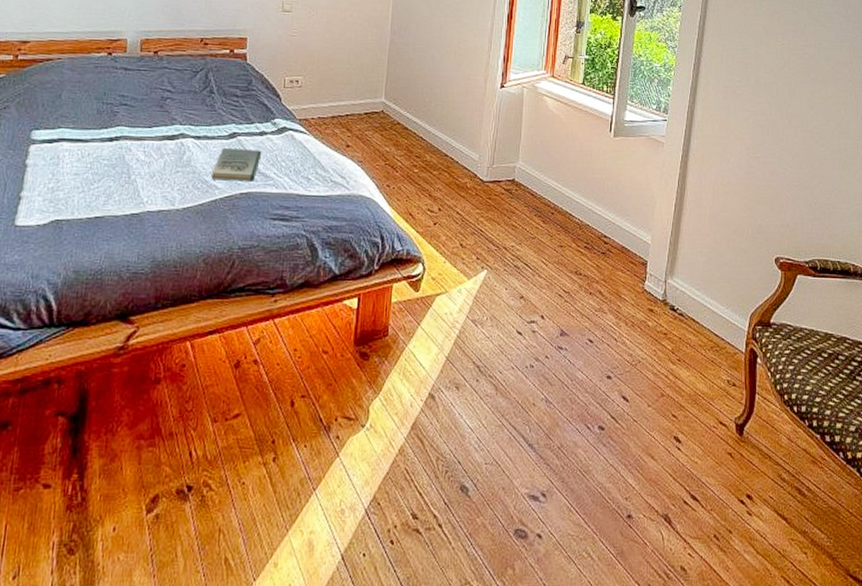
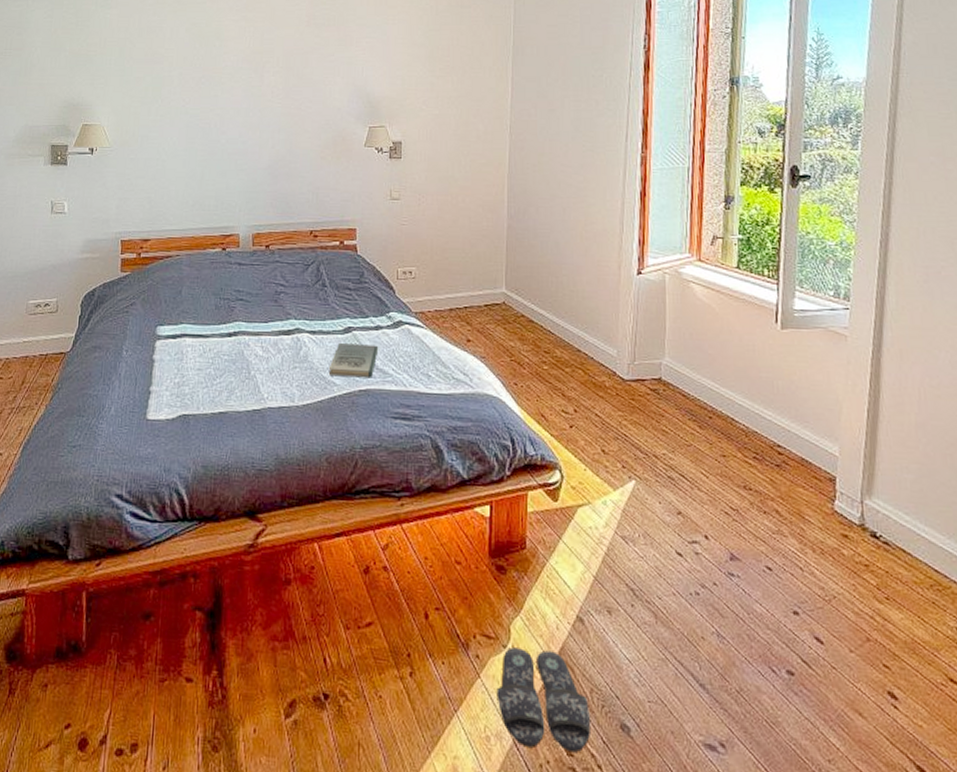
slippers: none [353,426,435,516] -> present [496,647,590,753]

